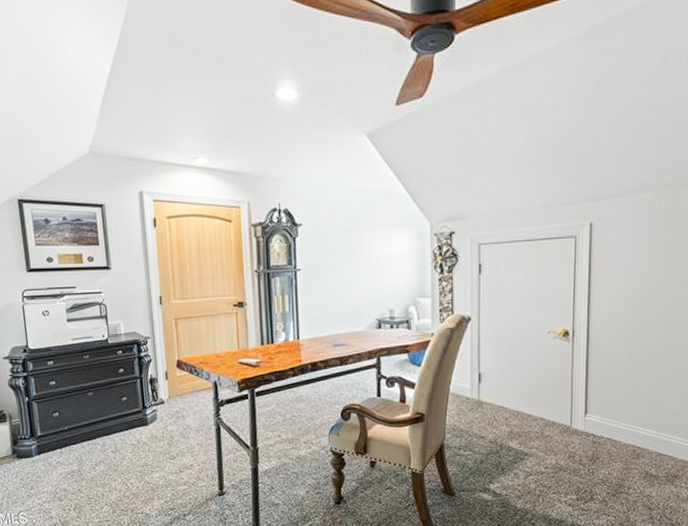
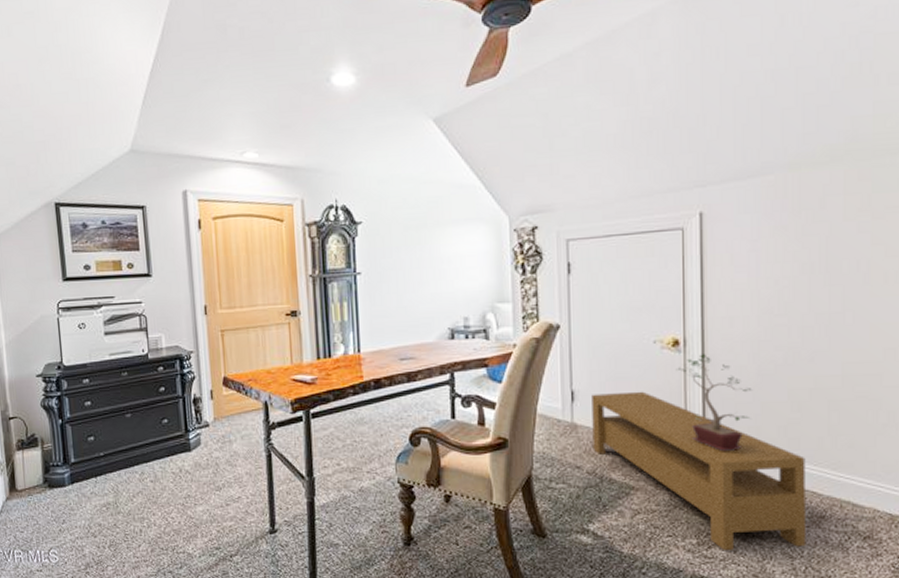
tv stand: none [495,374,665,505] -> present [592,391,807,551]
potted plant: none [565,343,626,424] -> present [675,354,752,452]

